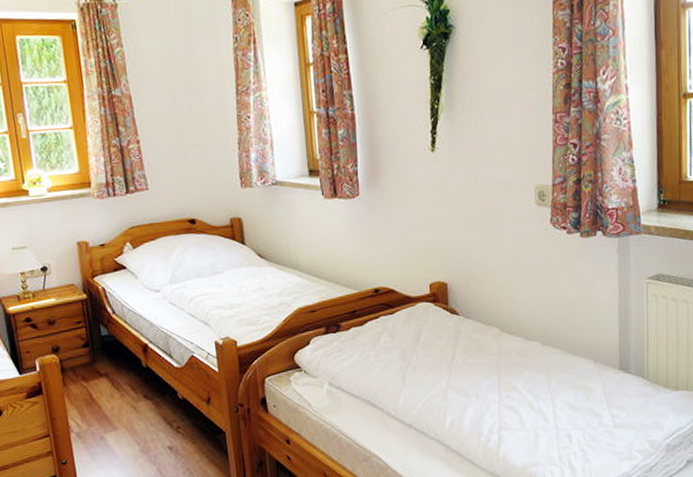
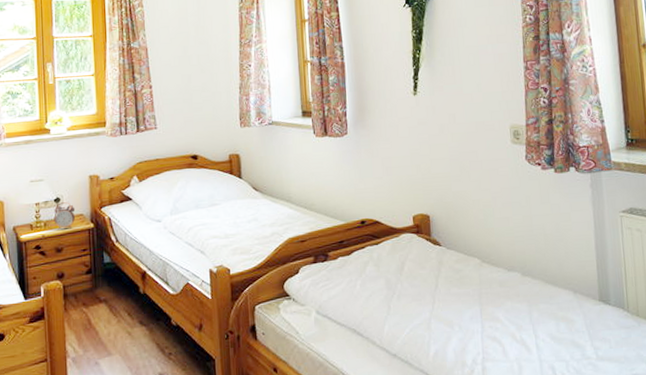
alarm clock: none [42,271,66,301] -> present [53,202,76,230]

